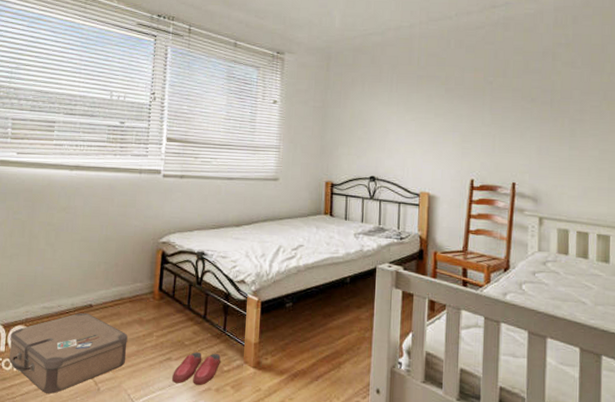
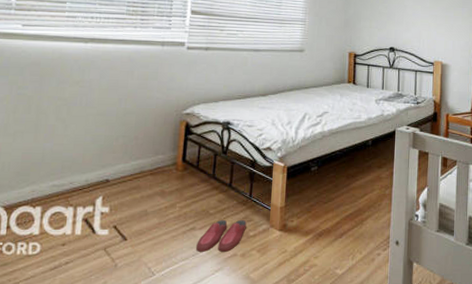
suitcase: present [9,312,128,394] -> none [11,188,149,275]

